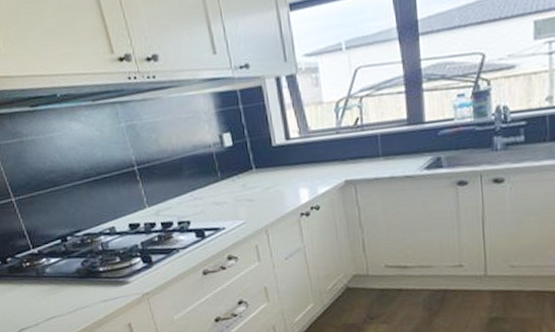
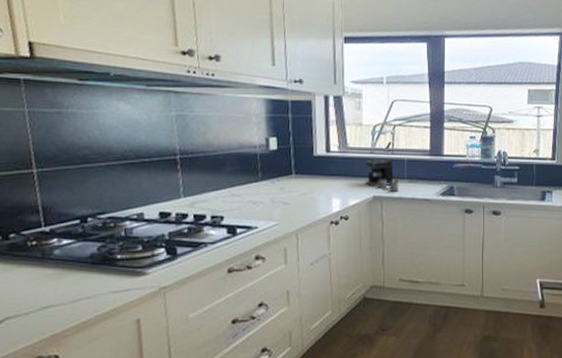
coffee maker: none [331,137,374,173] -> present [365,158,400,192]

